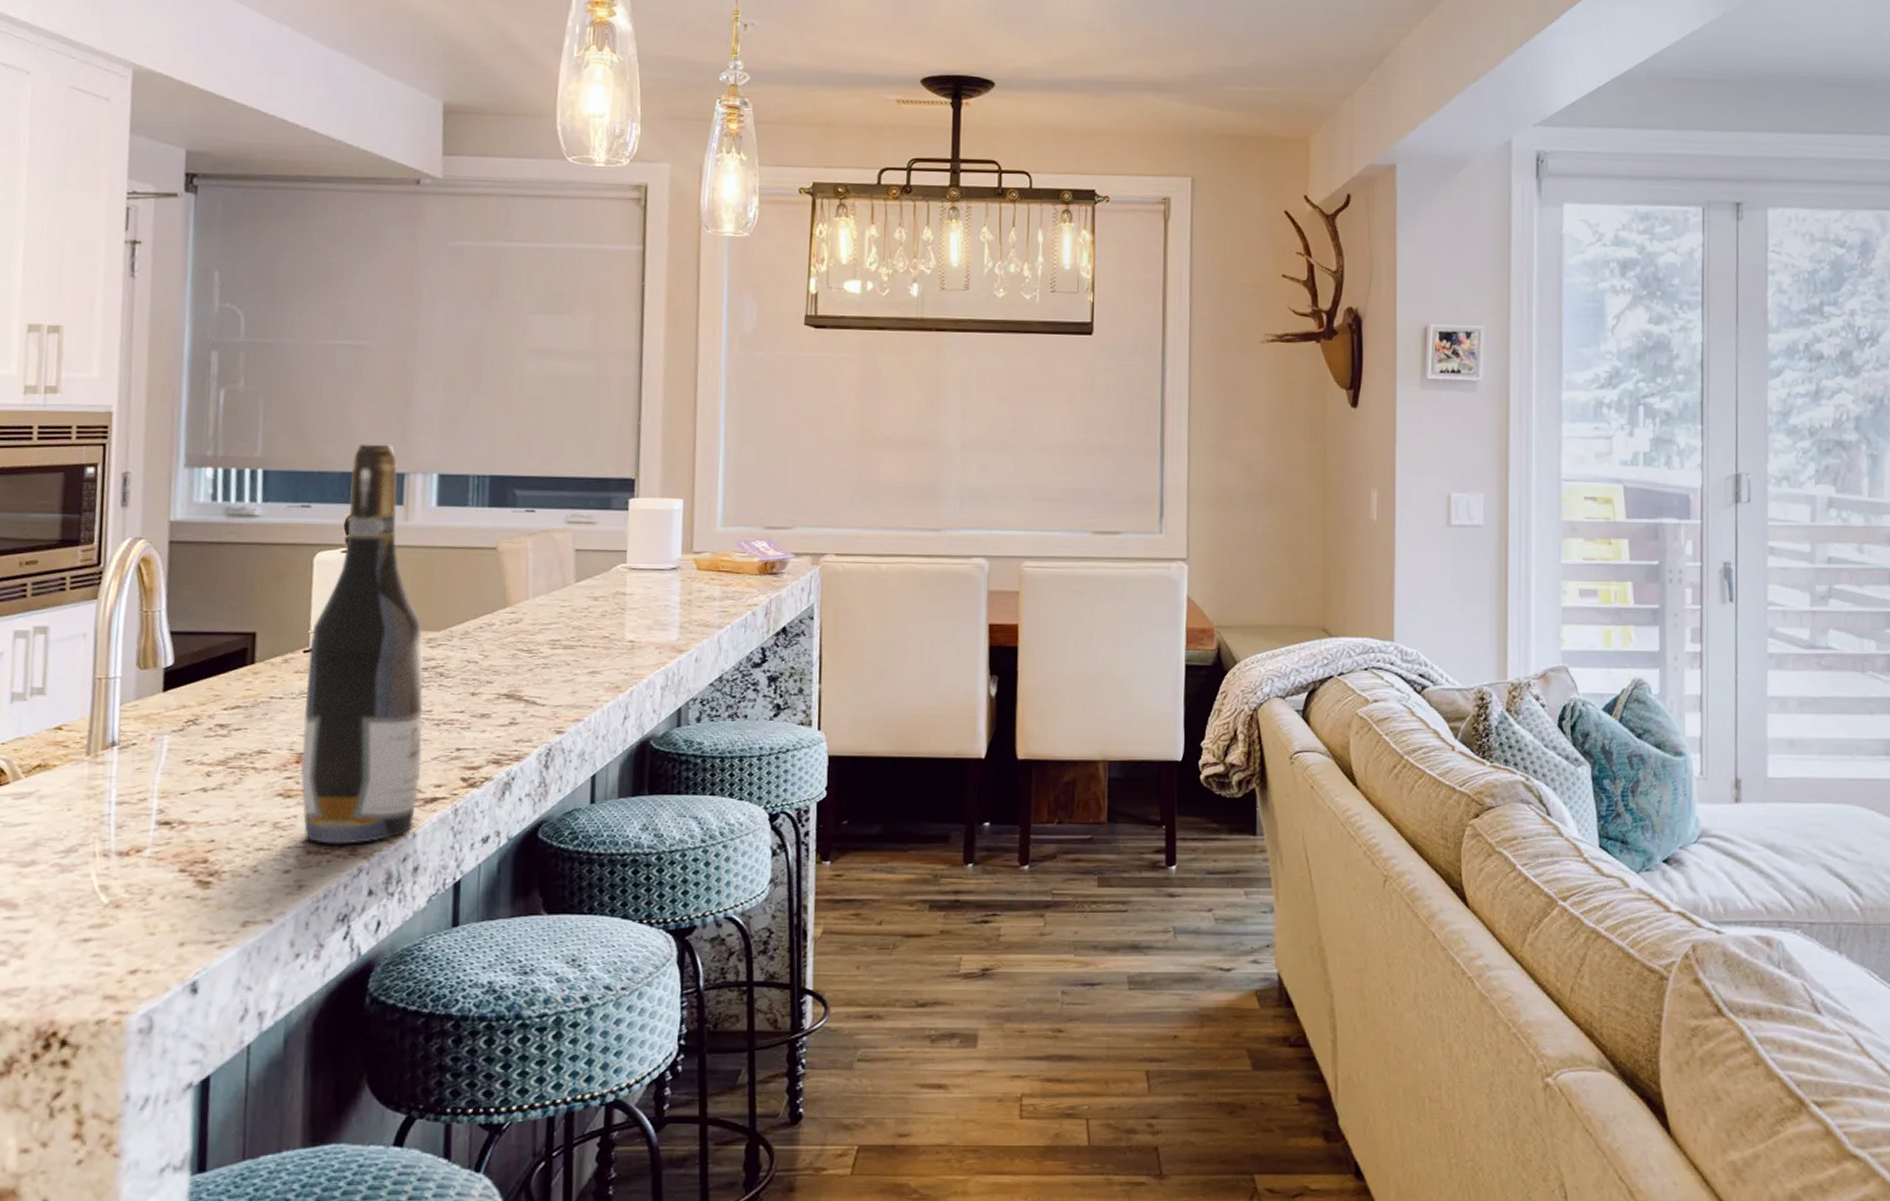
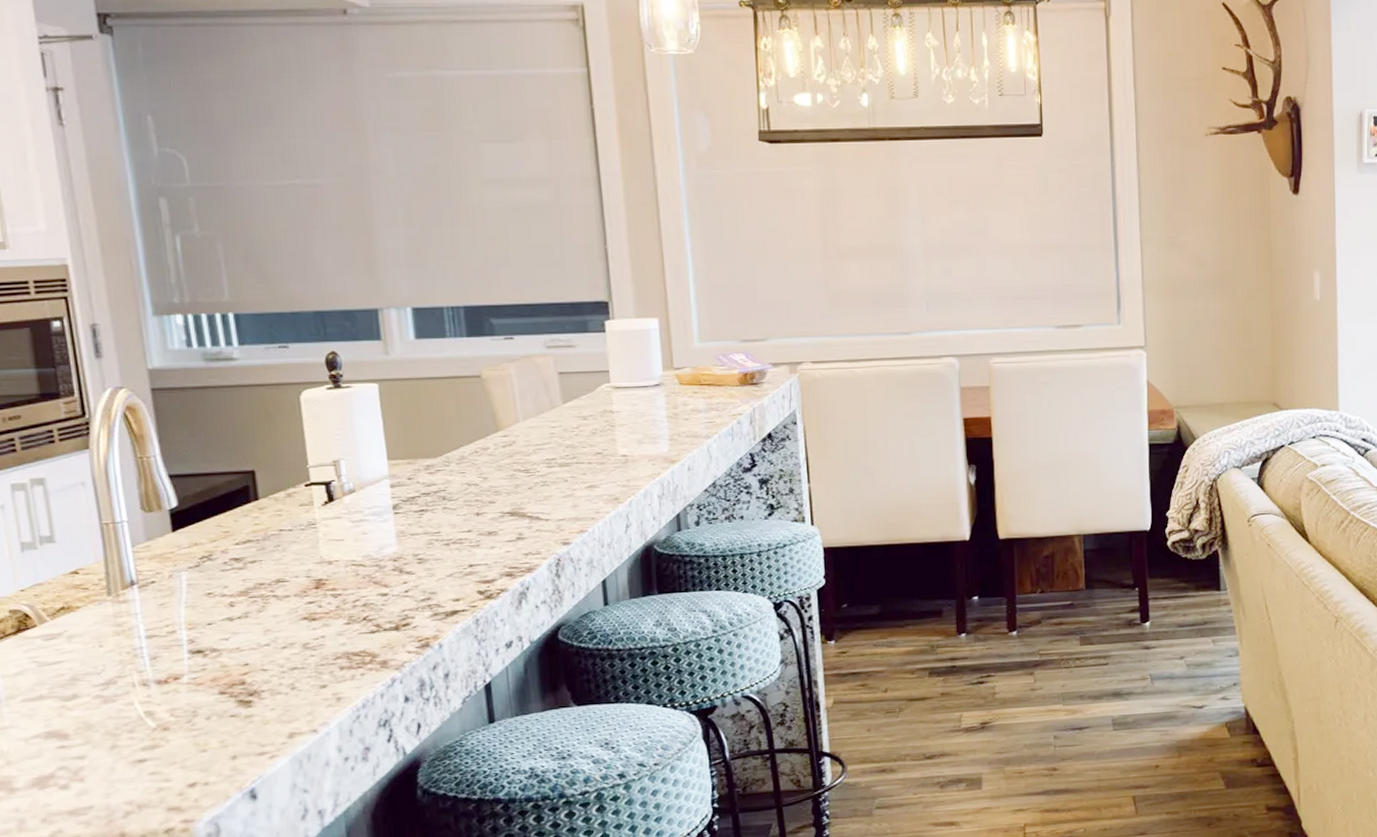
wine bottle: present [300,444,424,844] -> none [310,281,439,660]

